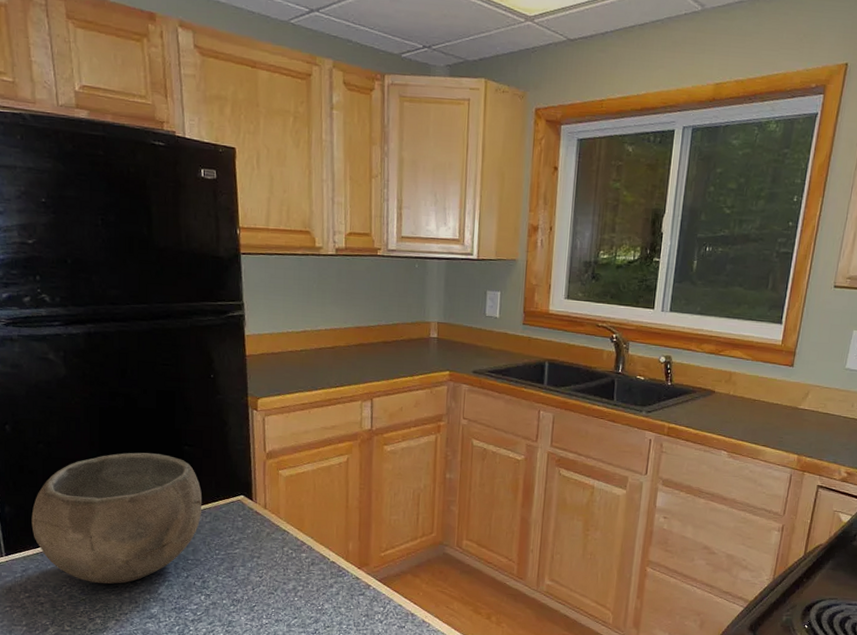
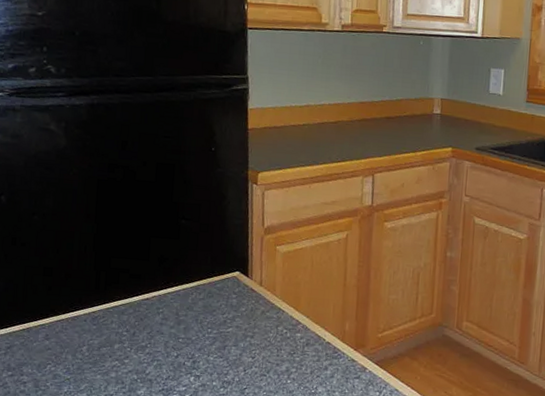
bowl: present [31,452,202,584] -> none [20,225,197,363]

